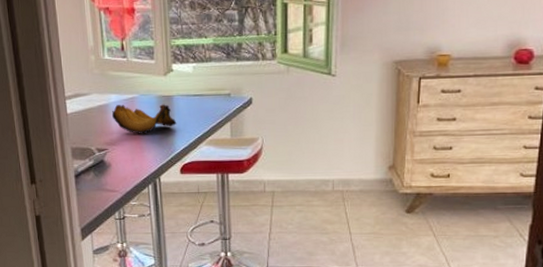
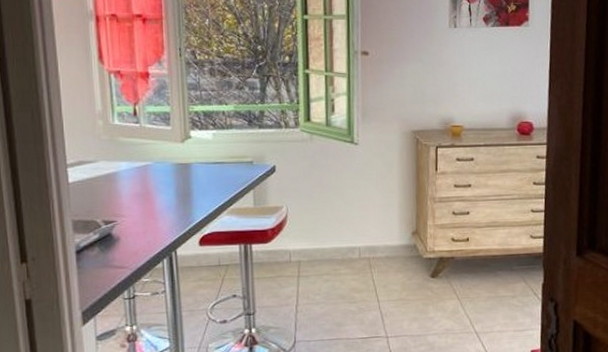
banana bunch: present [112,104,177,134] -> none [122,172,196,204]

